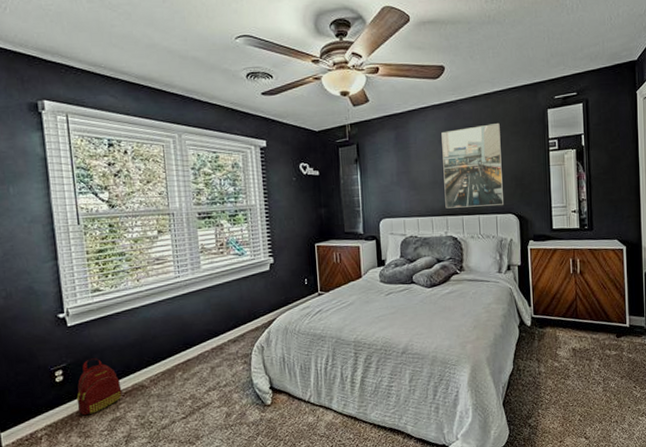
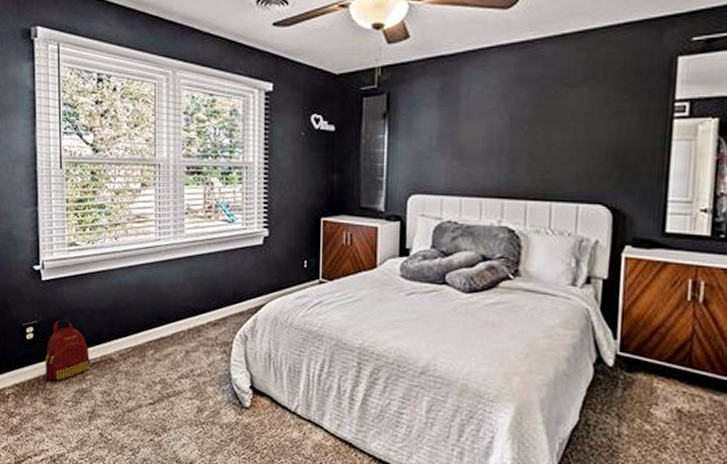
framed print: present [441,123,503,209] -> none [502,74,598,191]

